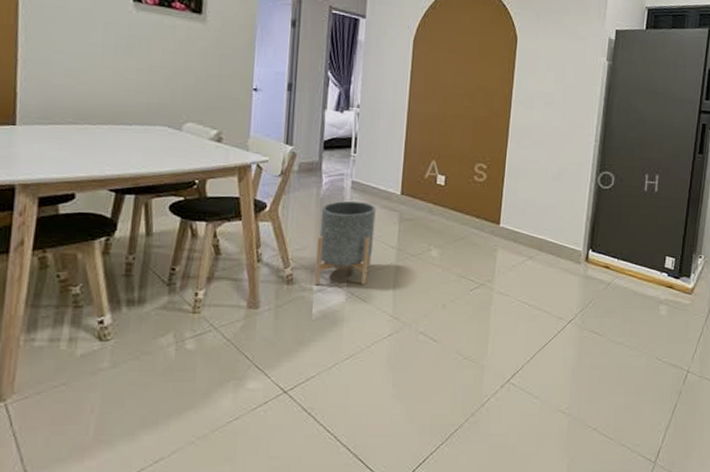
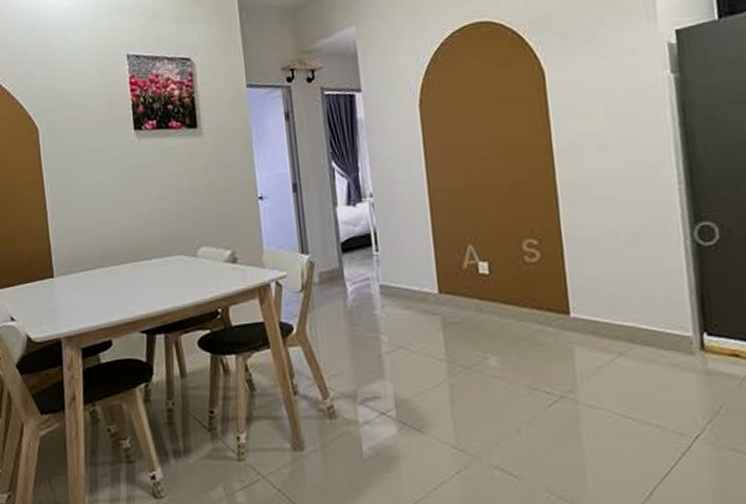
planter: present [314,200,376,285] -> none [351,308,419,417]

